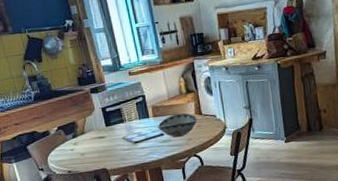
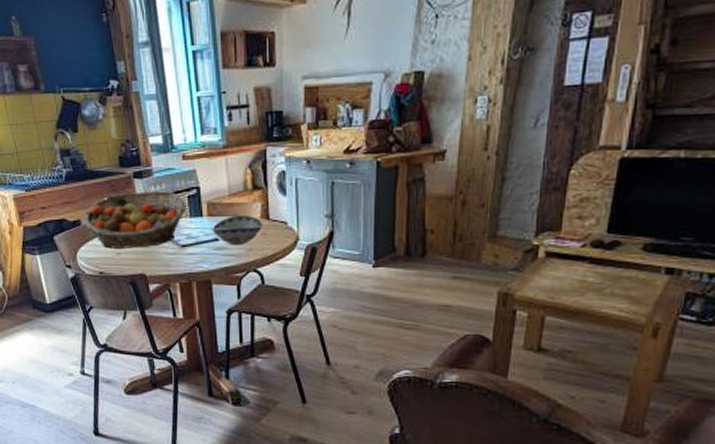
fruit basket: none [51,100,136,151] -> present [83,191,187,249]

